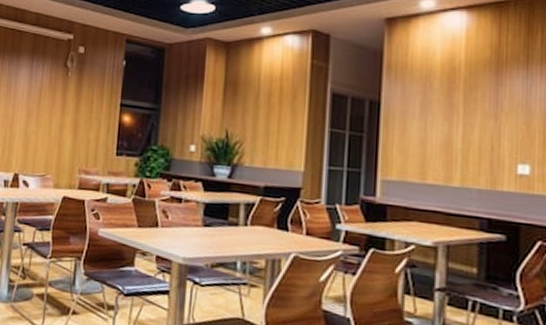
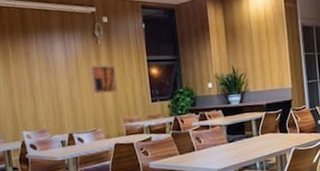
wall art: none [51,99,82,136] -> present [90,64,118,94]

